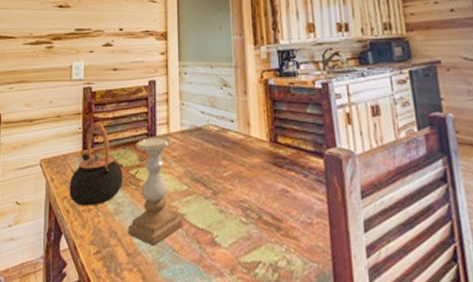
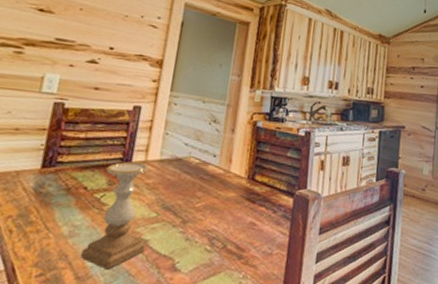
teapot: present [69,123,123,206] -> none [15,141,87,227]

